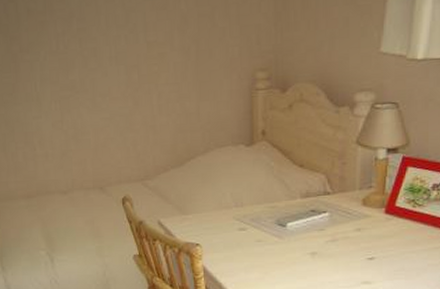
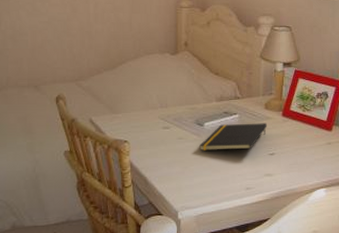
notepad: none [281,222,365,254] -> present [199,123,267,151]

